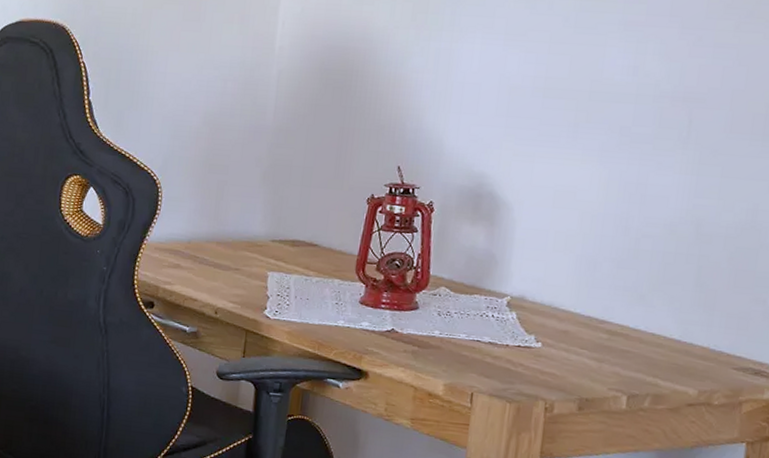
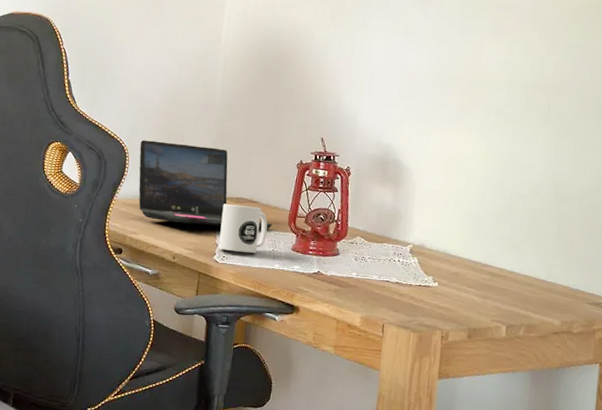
laptop: none [173,171,337,279] -> present [138,140,273,230]
mug: none [270,247,330,307] -> present [218,203,268,253]

